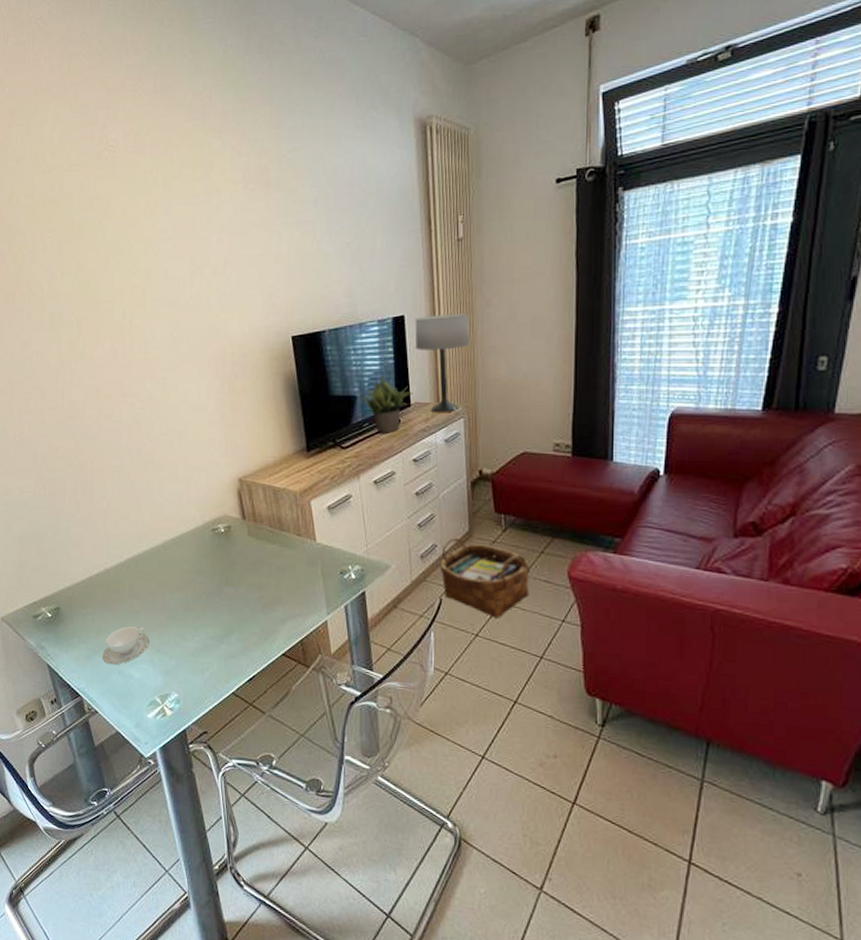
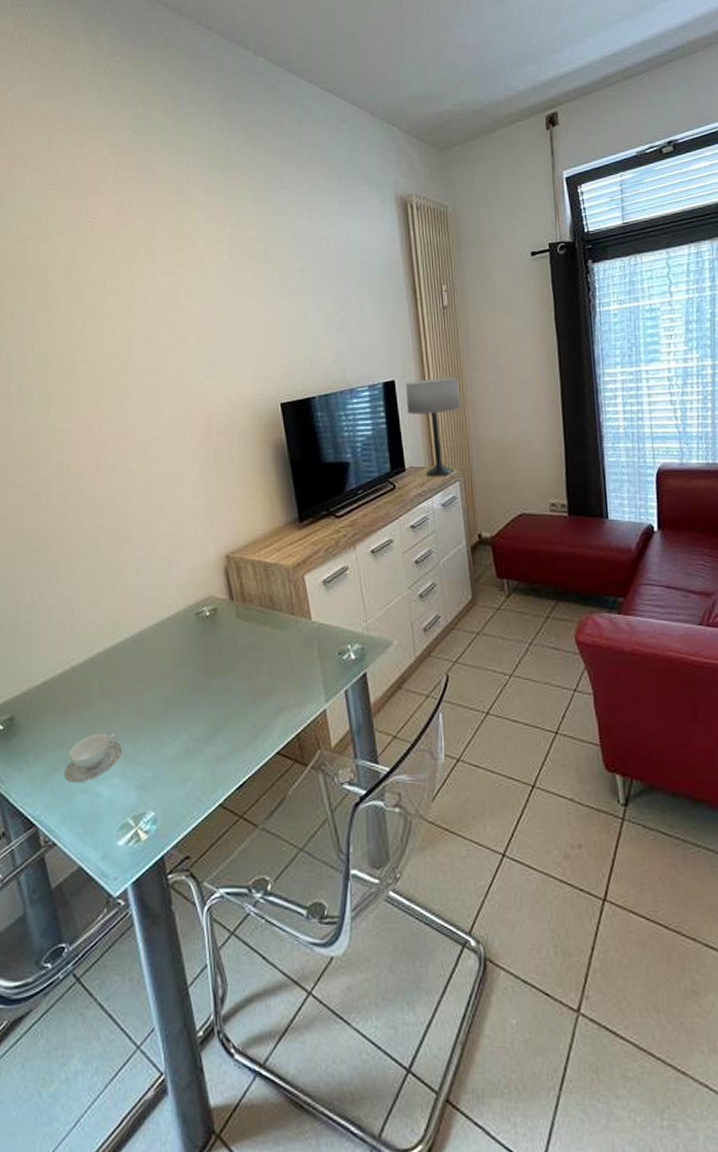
potted plant: present [362,376,413,433] -> none [355,442,408,500]
woven basket: present [440,537,530,618] -> none [444,607,539,693]

